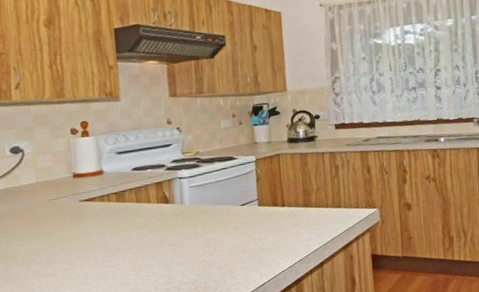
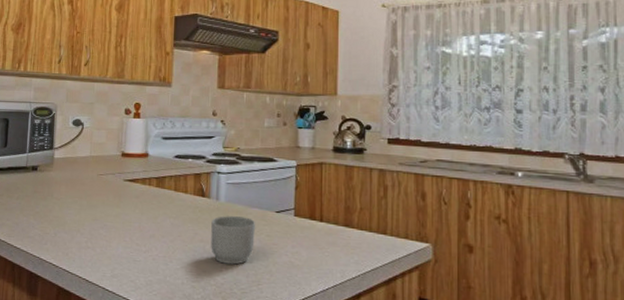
mug: none [178,215,223,262] -> present [211,216,256,265]

